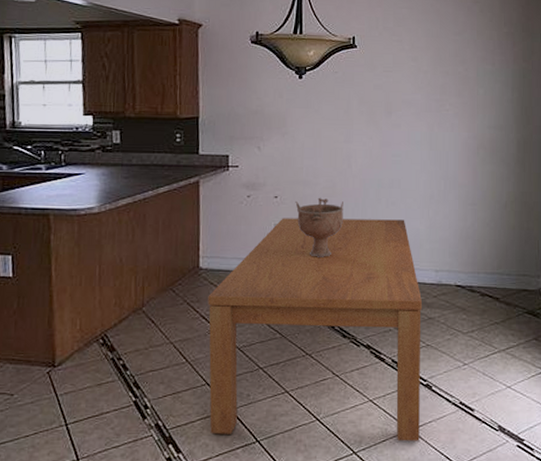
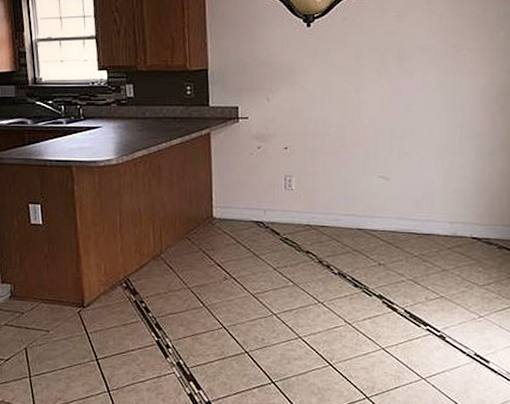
dining table: present [208,218,422,441] -> none [222,169,435,390]
decorative bowl: present [295,197,343,257] -> none [305,148,354,208]

